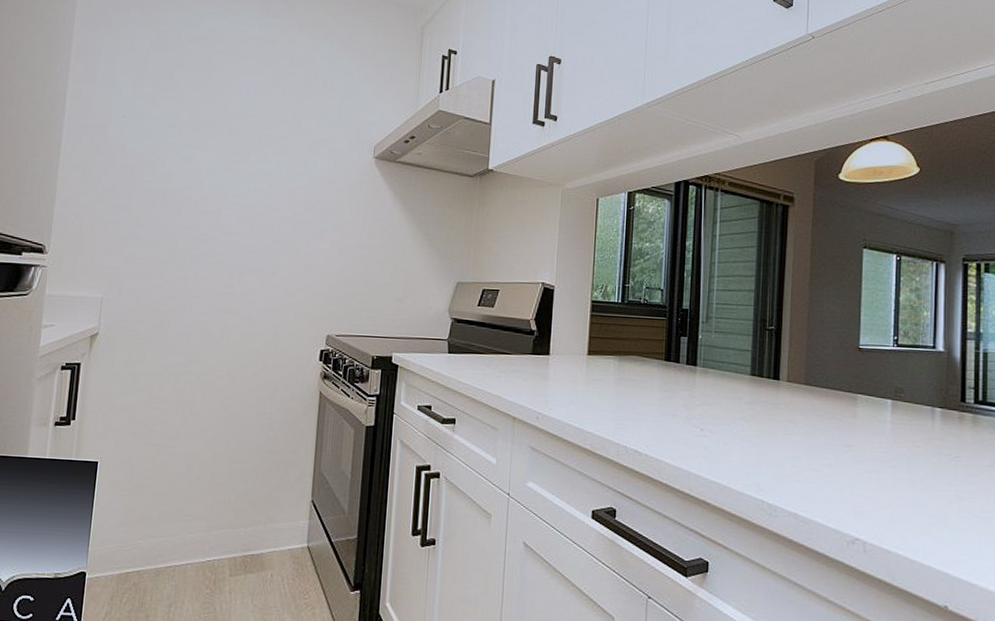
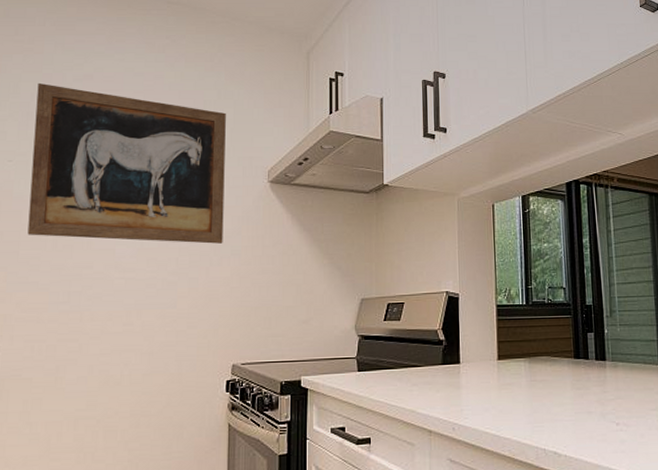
wall art: none [138,40,336,216] -> present [27,82,226,244]

